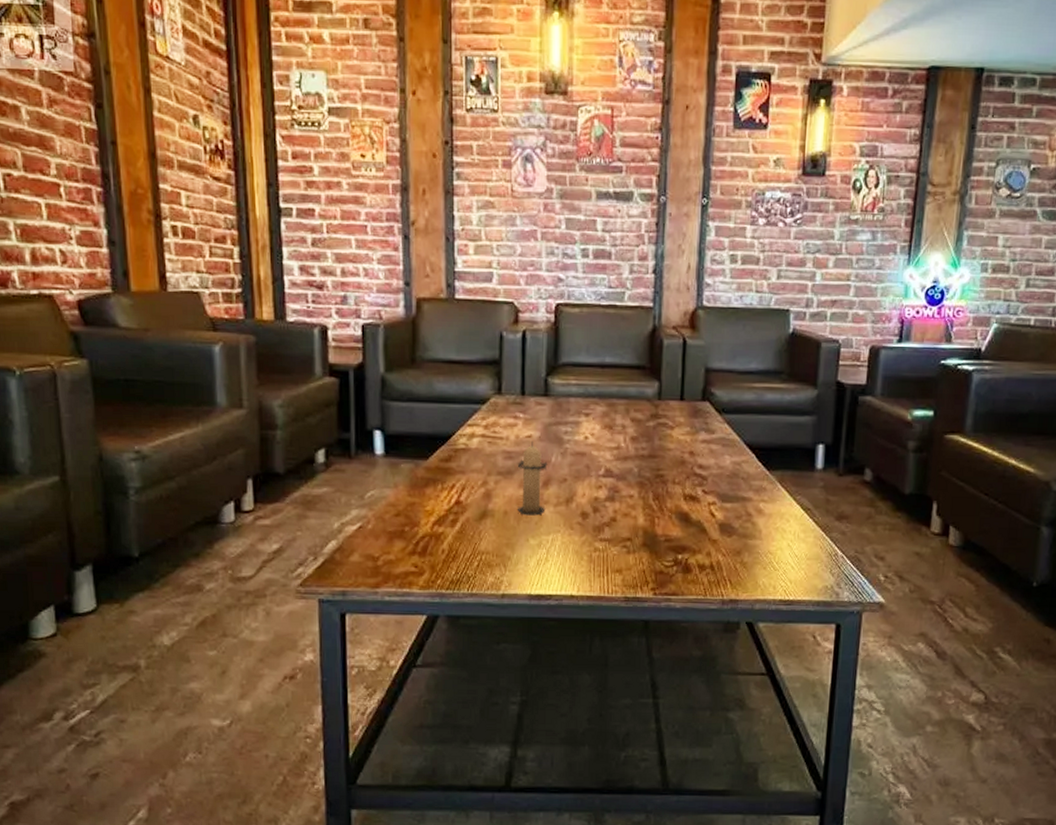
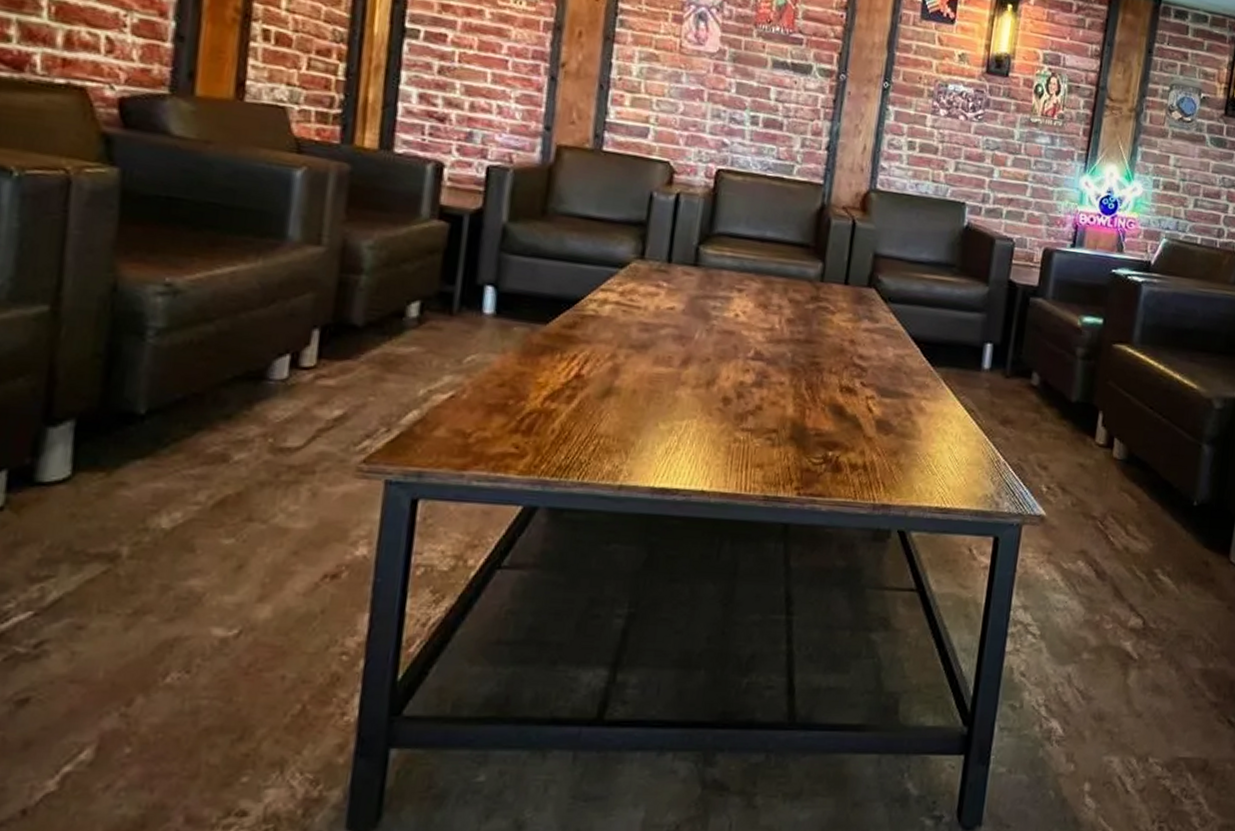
candle: present [516,440,548,516] -> none [648,313,690,398]

